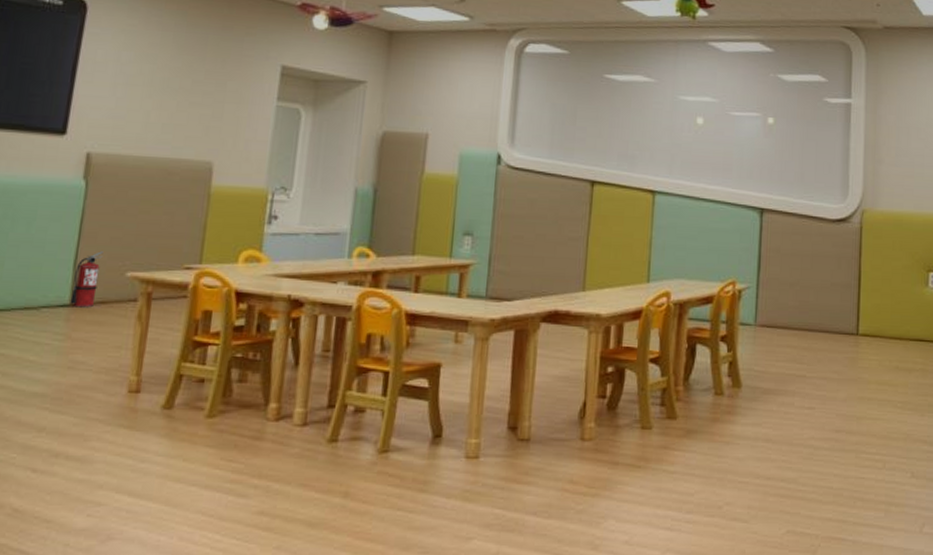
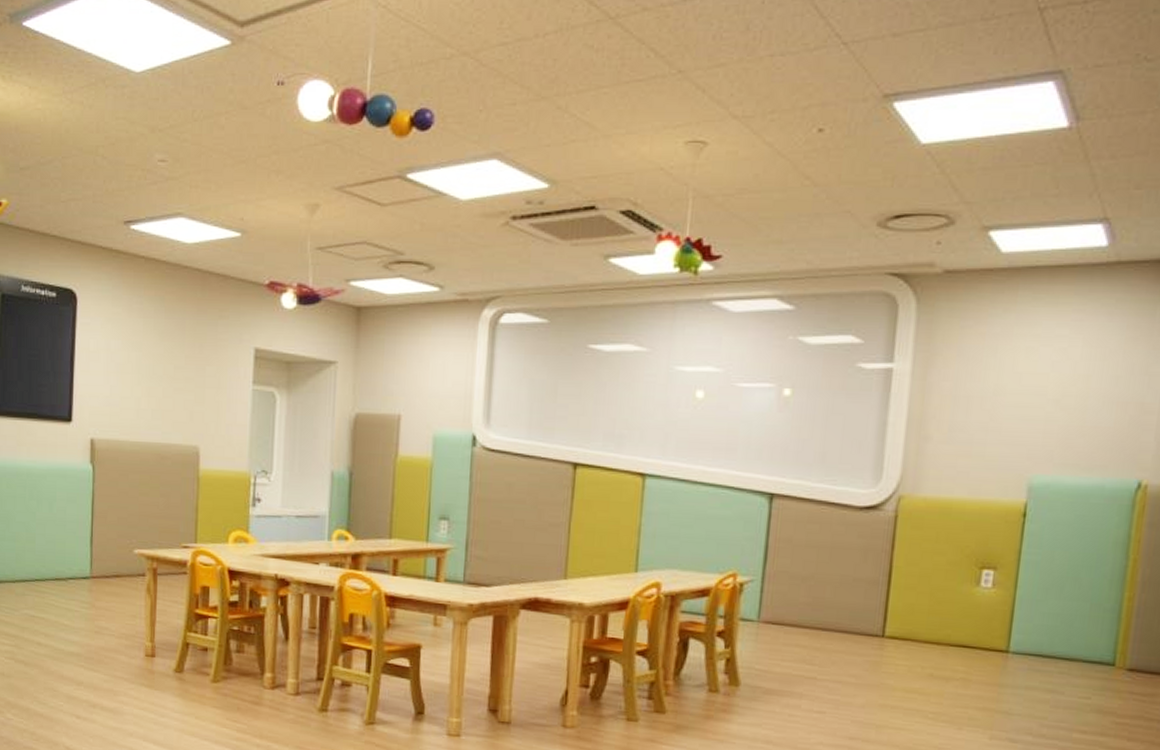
fire extinguisher: present [70,251,103,308] -> none [91,530,113,581]

